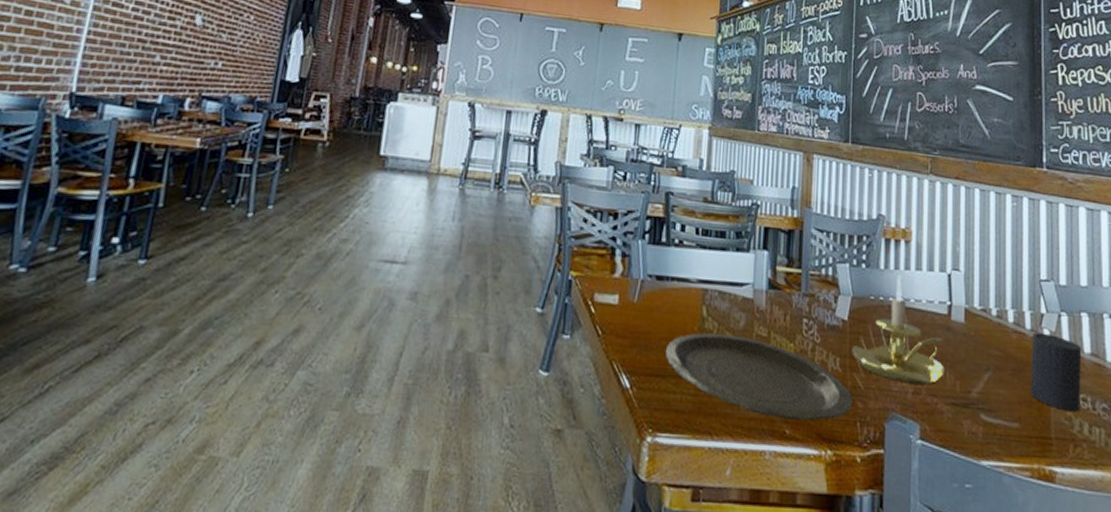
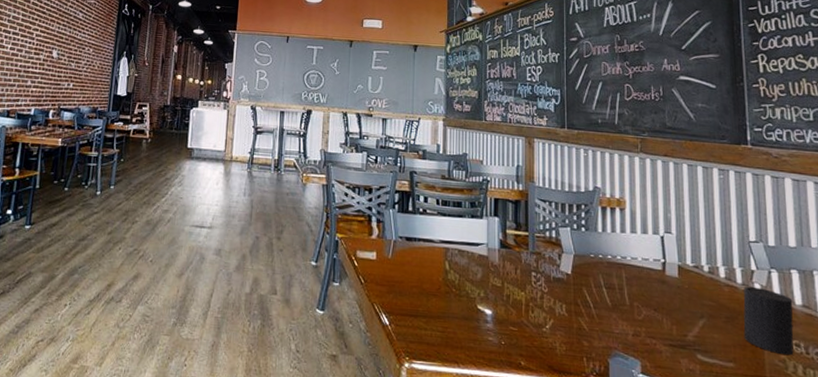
plate: present [664,332,854,421] -> none [416,282,580,355]
candle holder: present [851,274,944,385] -> none [575,237,661,329]

